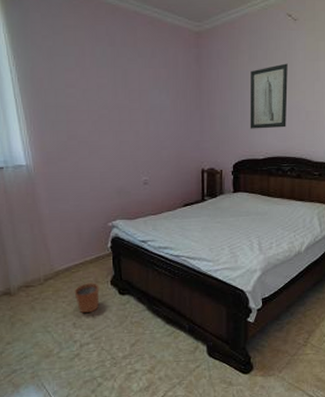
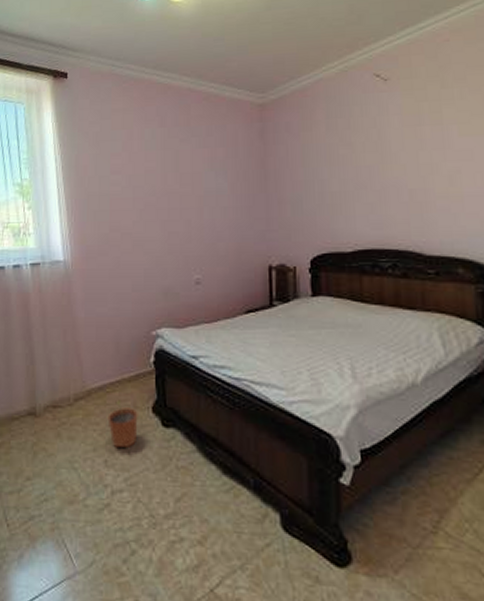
wall art: present [250,63,288,129] -> none [329,131,382,214]

